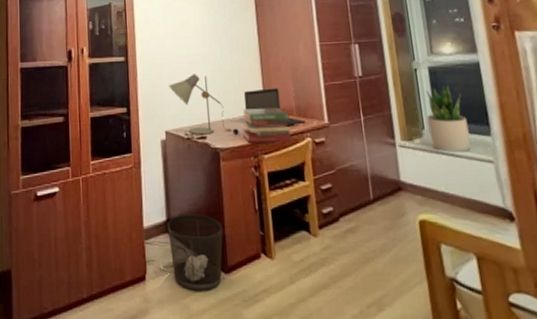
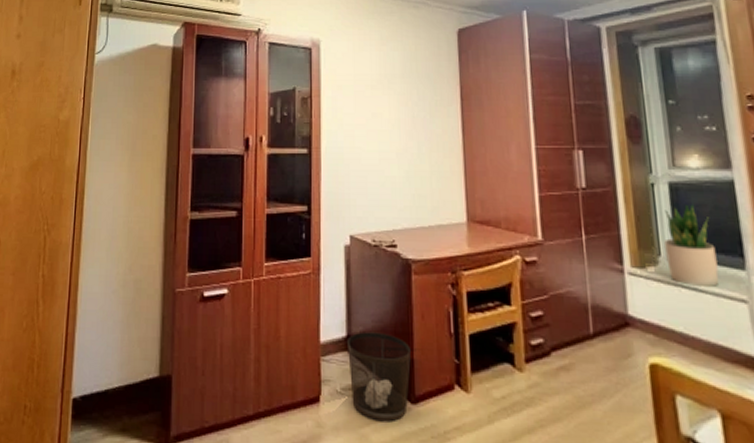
desk lamp: present [168,74,239,135] -> none [356,173,435,245]
books: present [243,107,292,143] -> none [439,217,497,259]
laptop: present [244,88,306,127] -> none [442,194,515,241]

